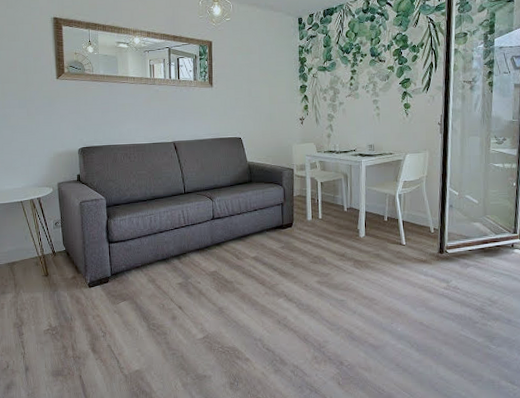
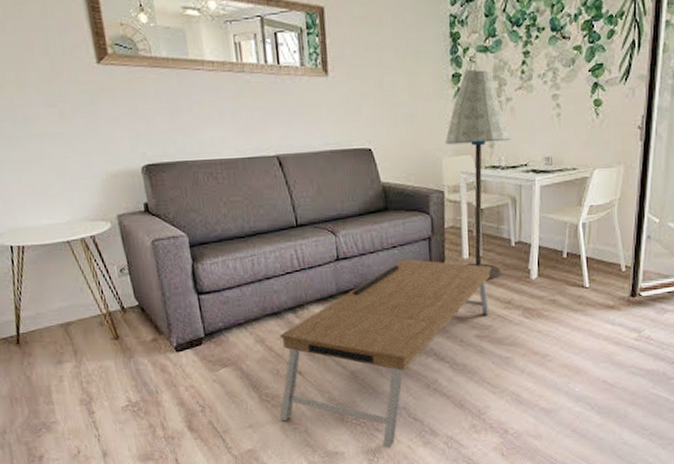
coffee table: none [162,219,329,374] -> present [279,258,492,448]
floor lamp: none [295,82,344,237] -> present [445,69,513,280]

